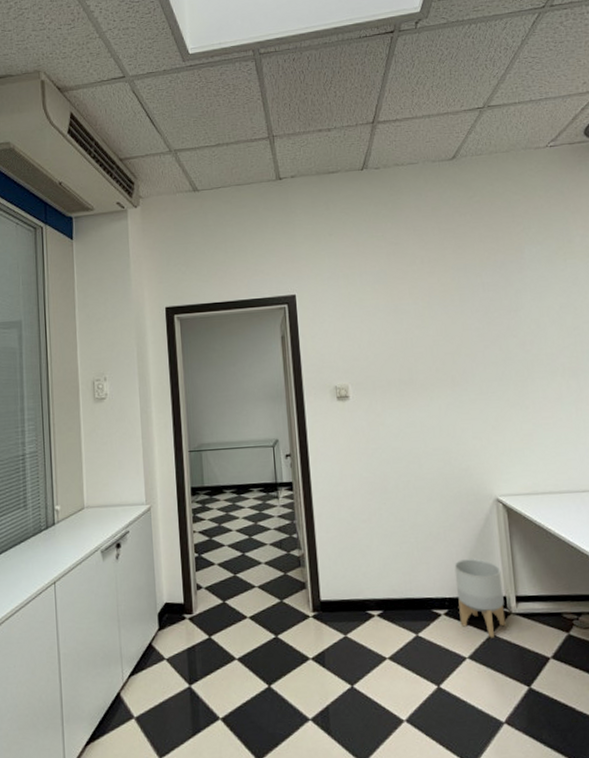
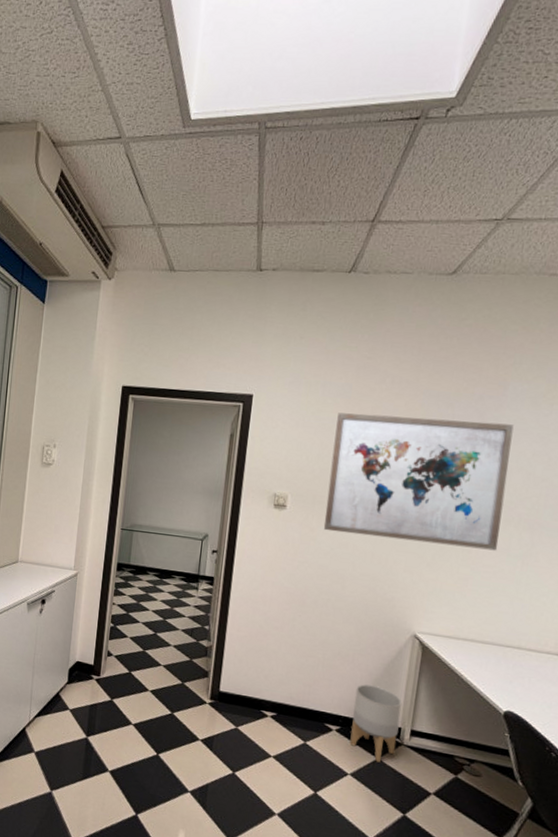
wall art: none [379,283,551,414] -> present [323,412,514,551]

